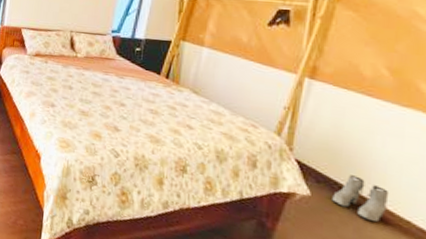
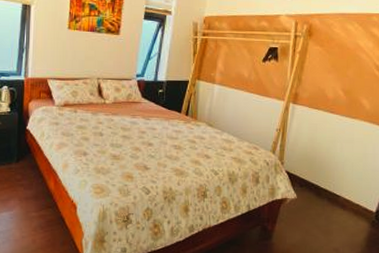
boots: present [332,175,390,223] -> none [311,177,346,210]

